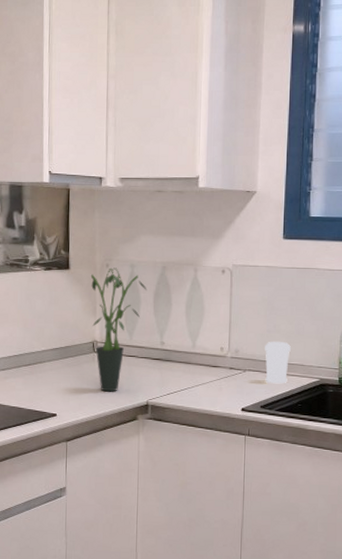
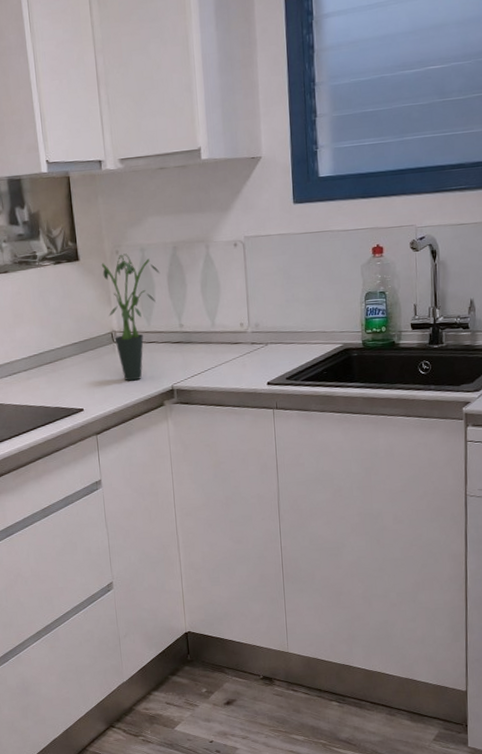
cup: present [265,341,291,384] -> none [285,310,311,354]

